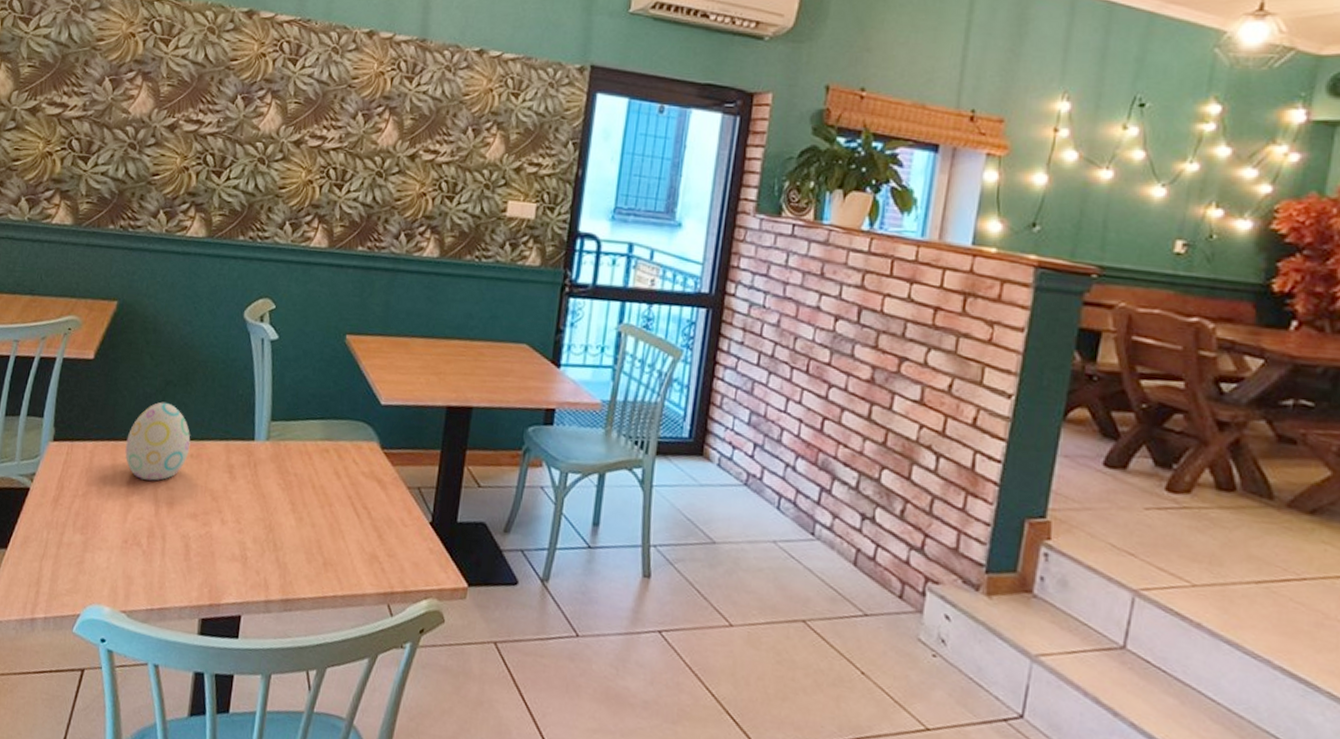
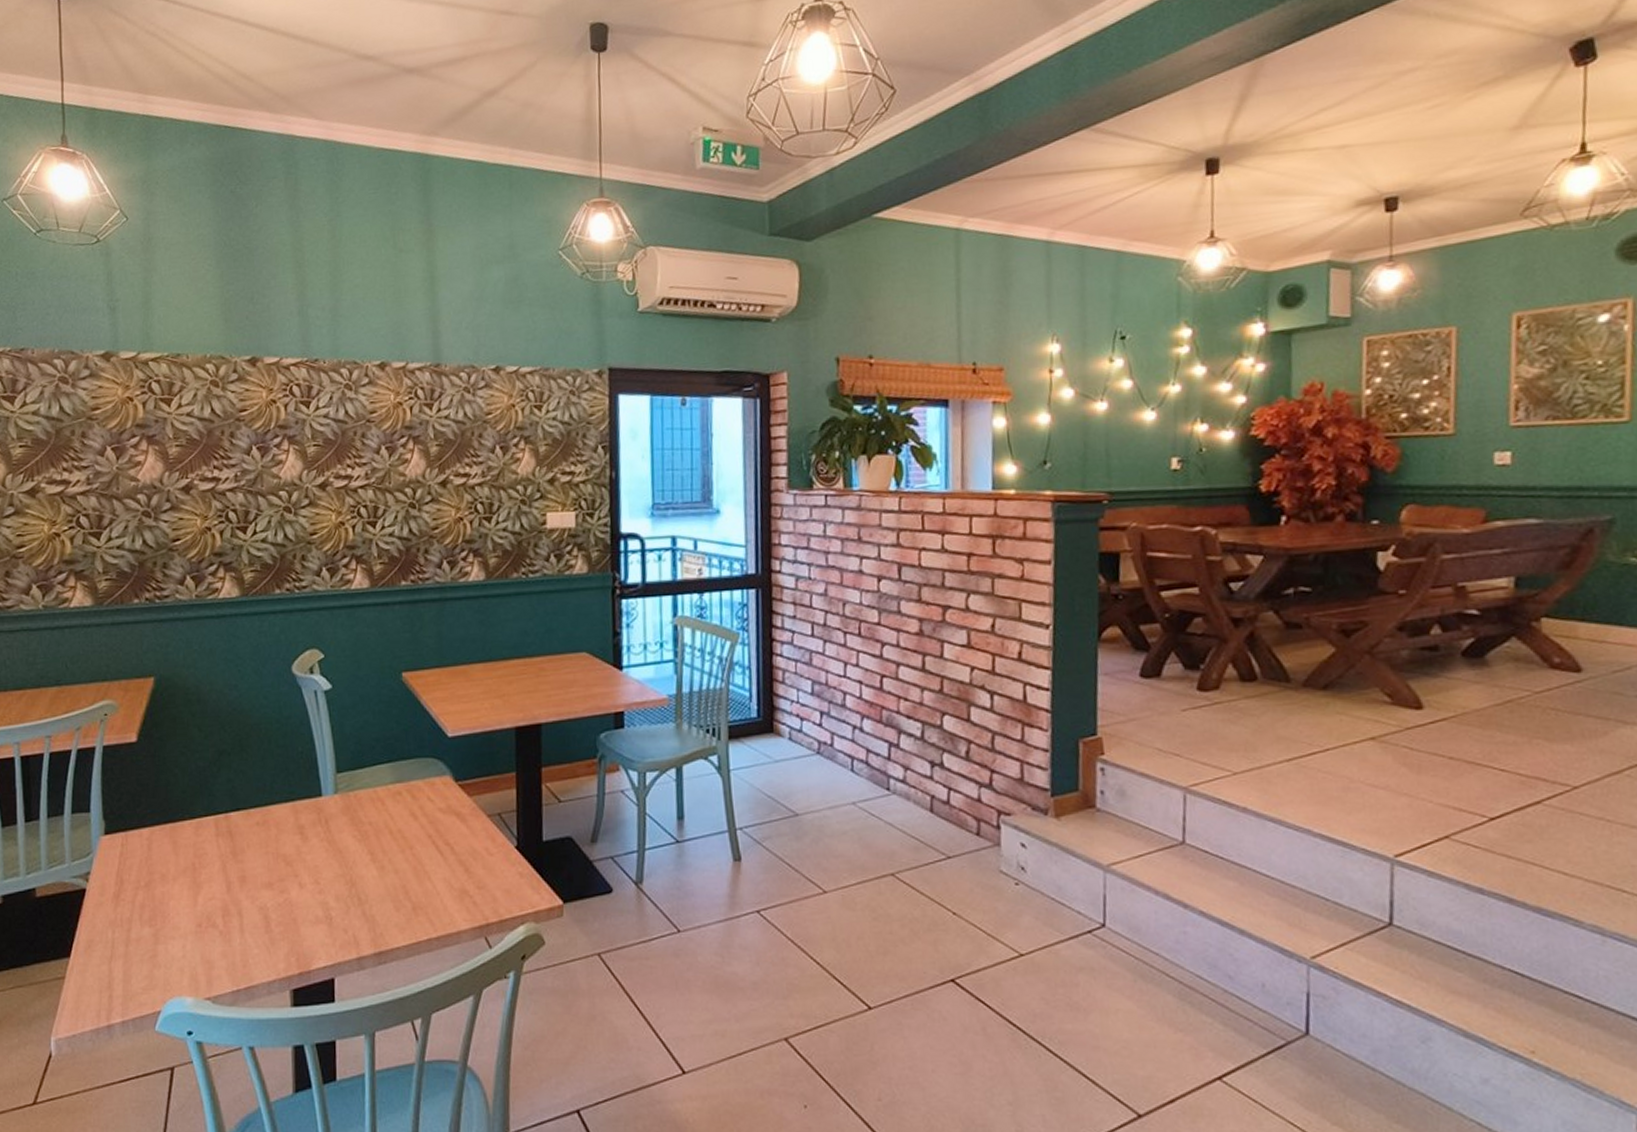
decorative egg: present [125,401,191,481] -> none [185,773,255,857]

